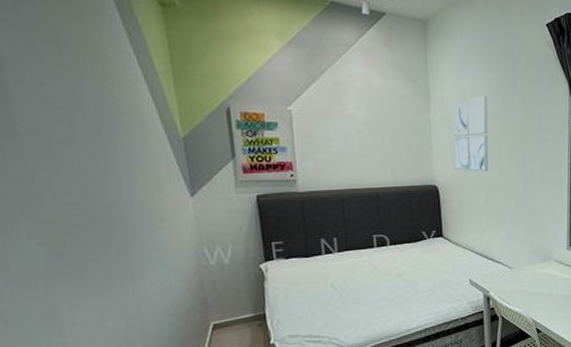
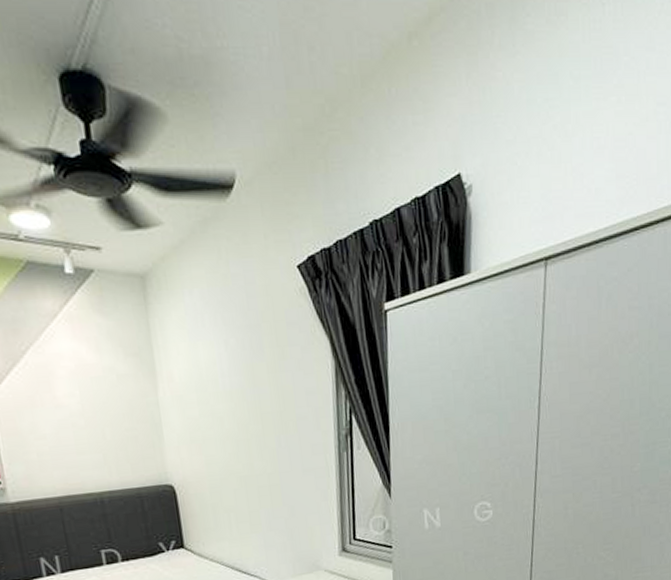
wall art: present [452,96,489,172] -> none [184,366,236,464]

